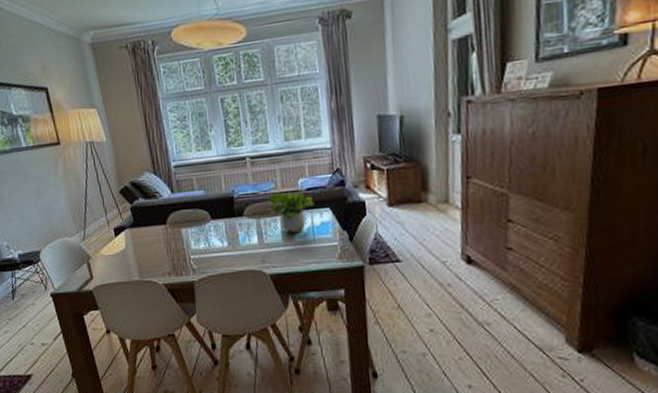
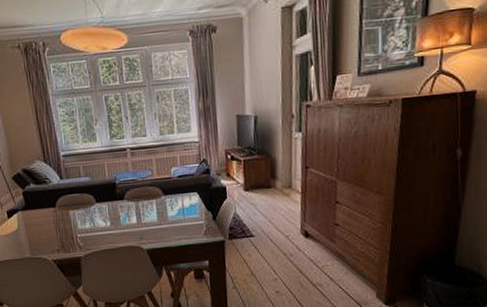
potted plant: present [265,188,315,234] -> none [143,176,185,214]

